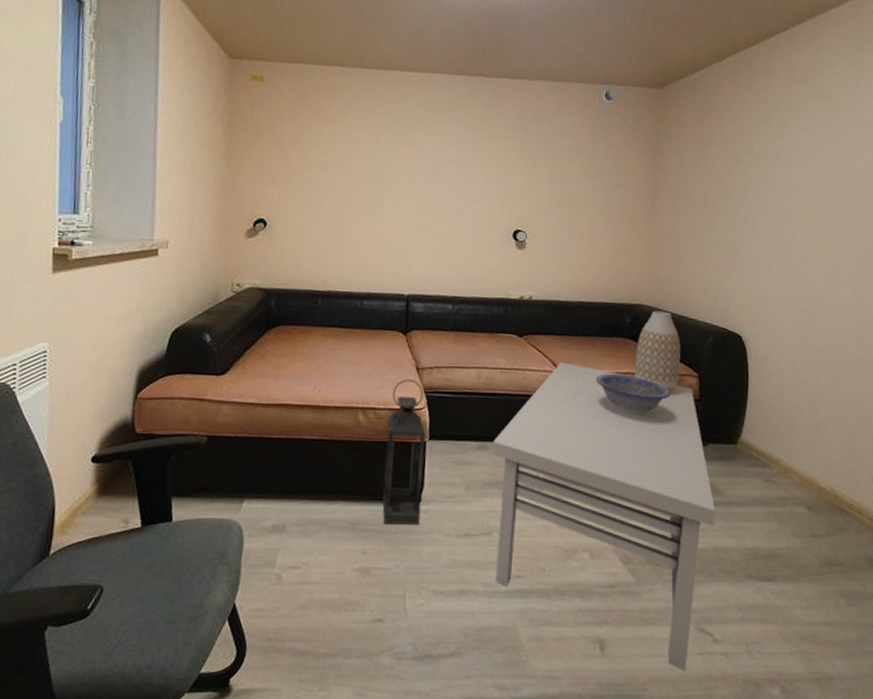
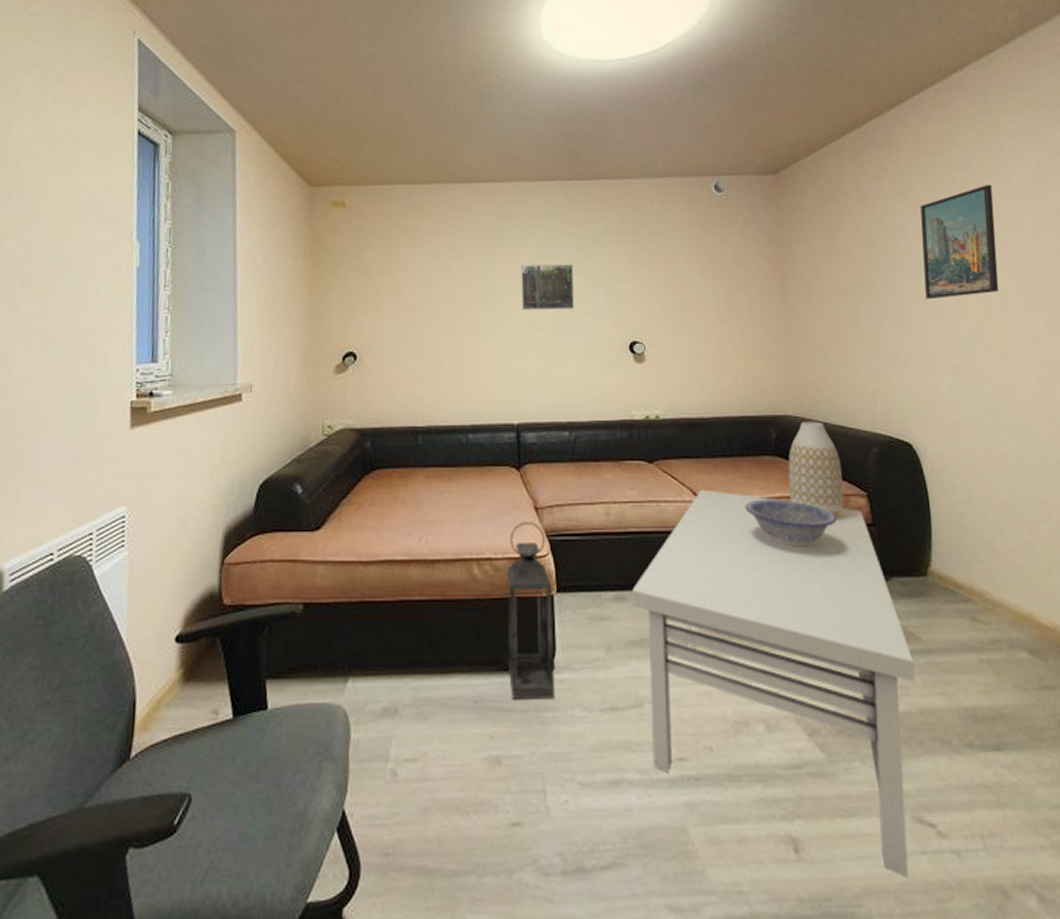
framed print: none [420,151,470,197] -> present [521,264,574,311]
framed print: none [774,115,846,214] -> present [920,184,999,300]

